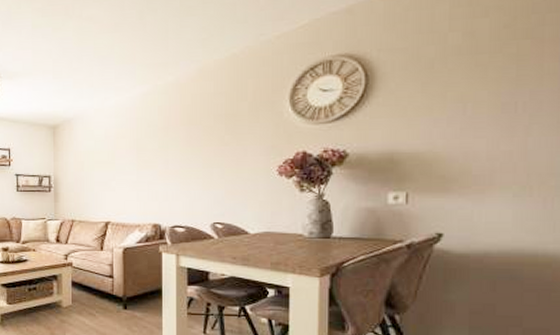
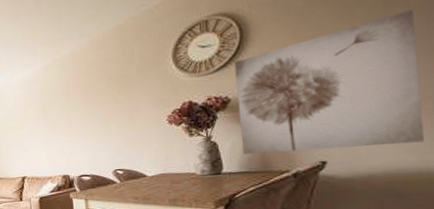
wall art: none [355,76,546,221] -> present [234,10,424,154]

